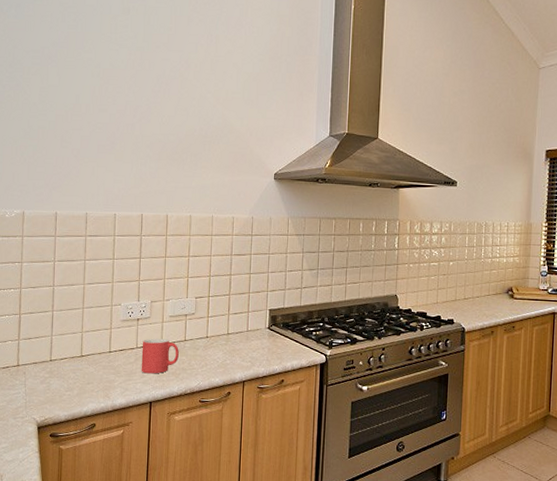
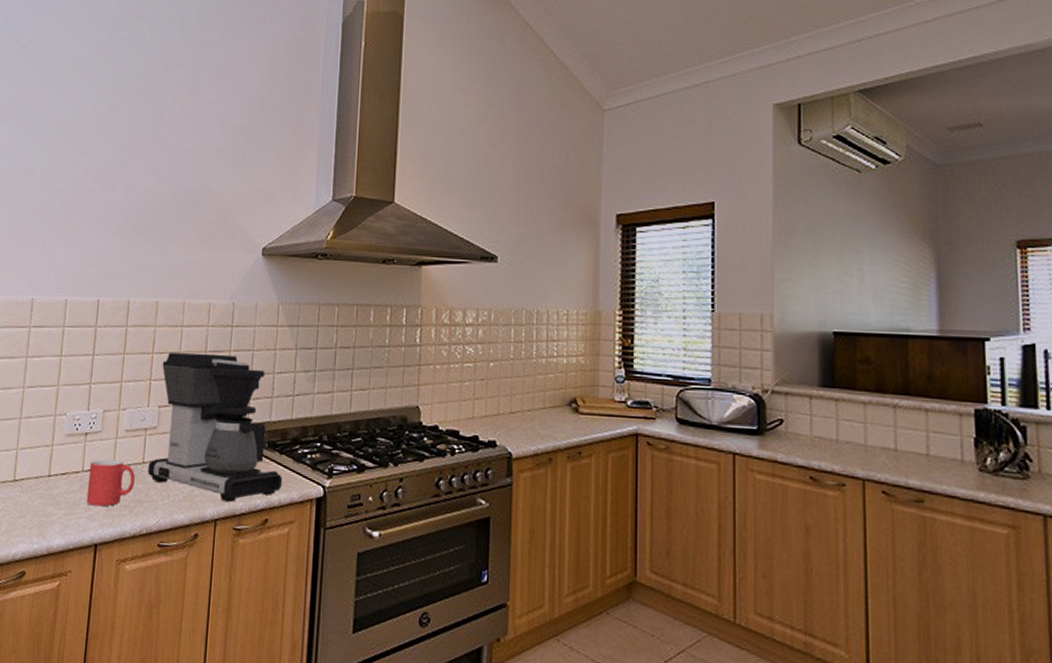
coffee maker: none [189,256,295,369] -> present [147,352,283,503]

